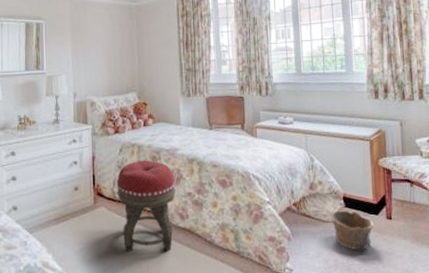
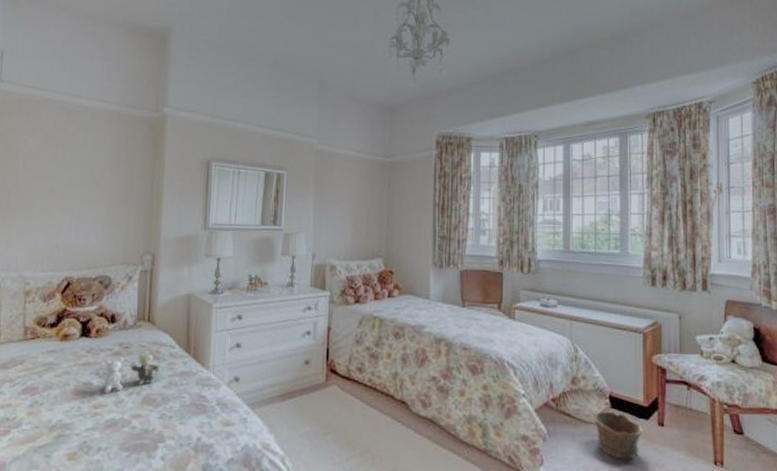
footstool: present [116,159,175,252] -> none [352,335,419,442]

